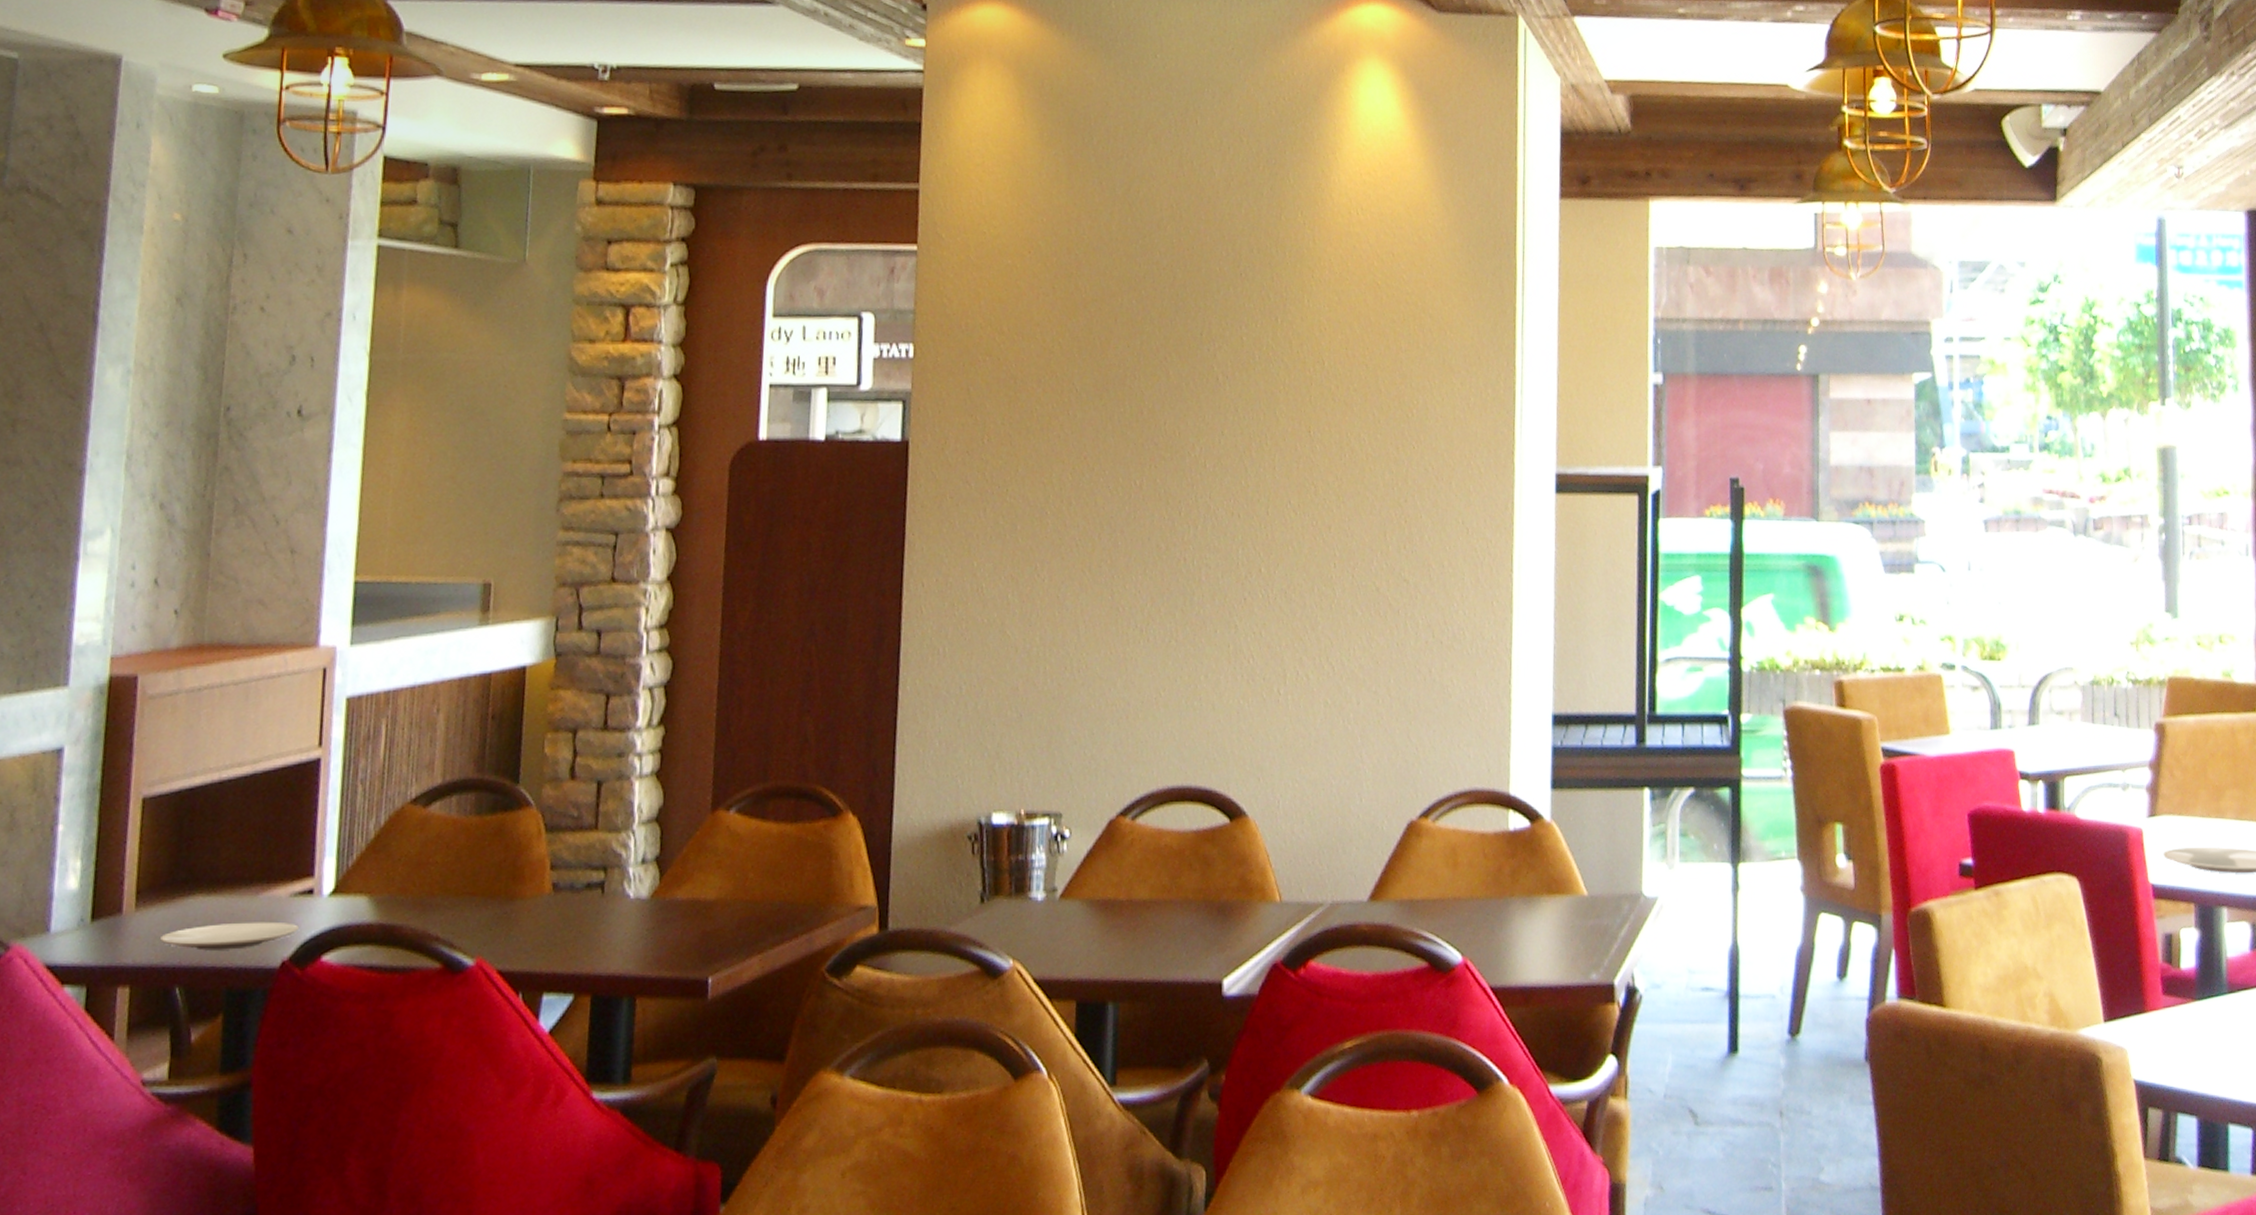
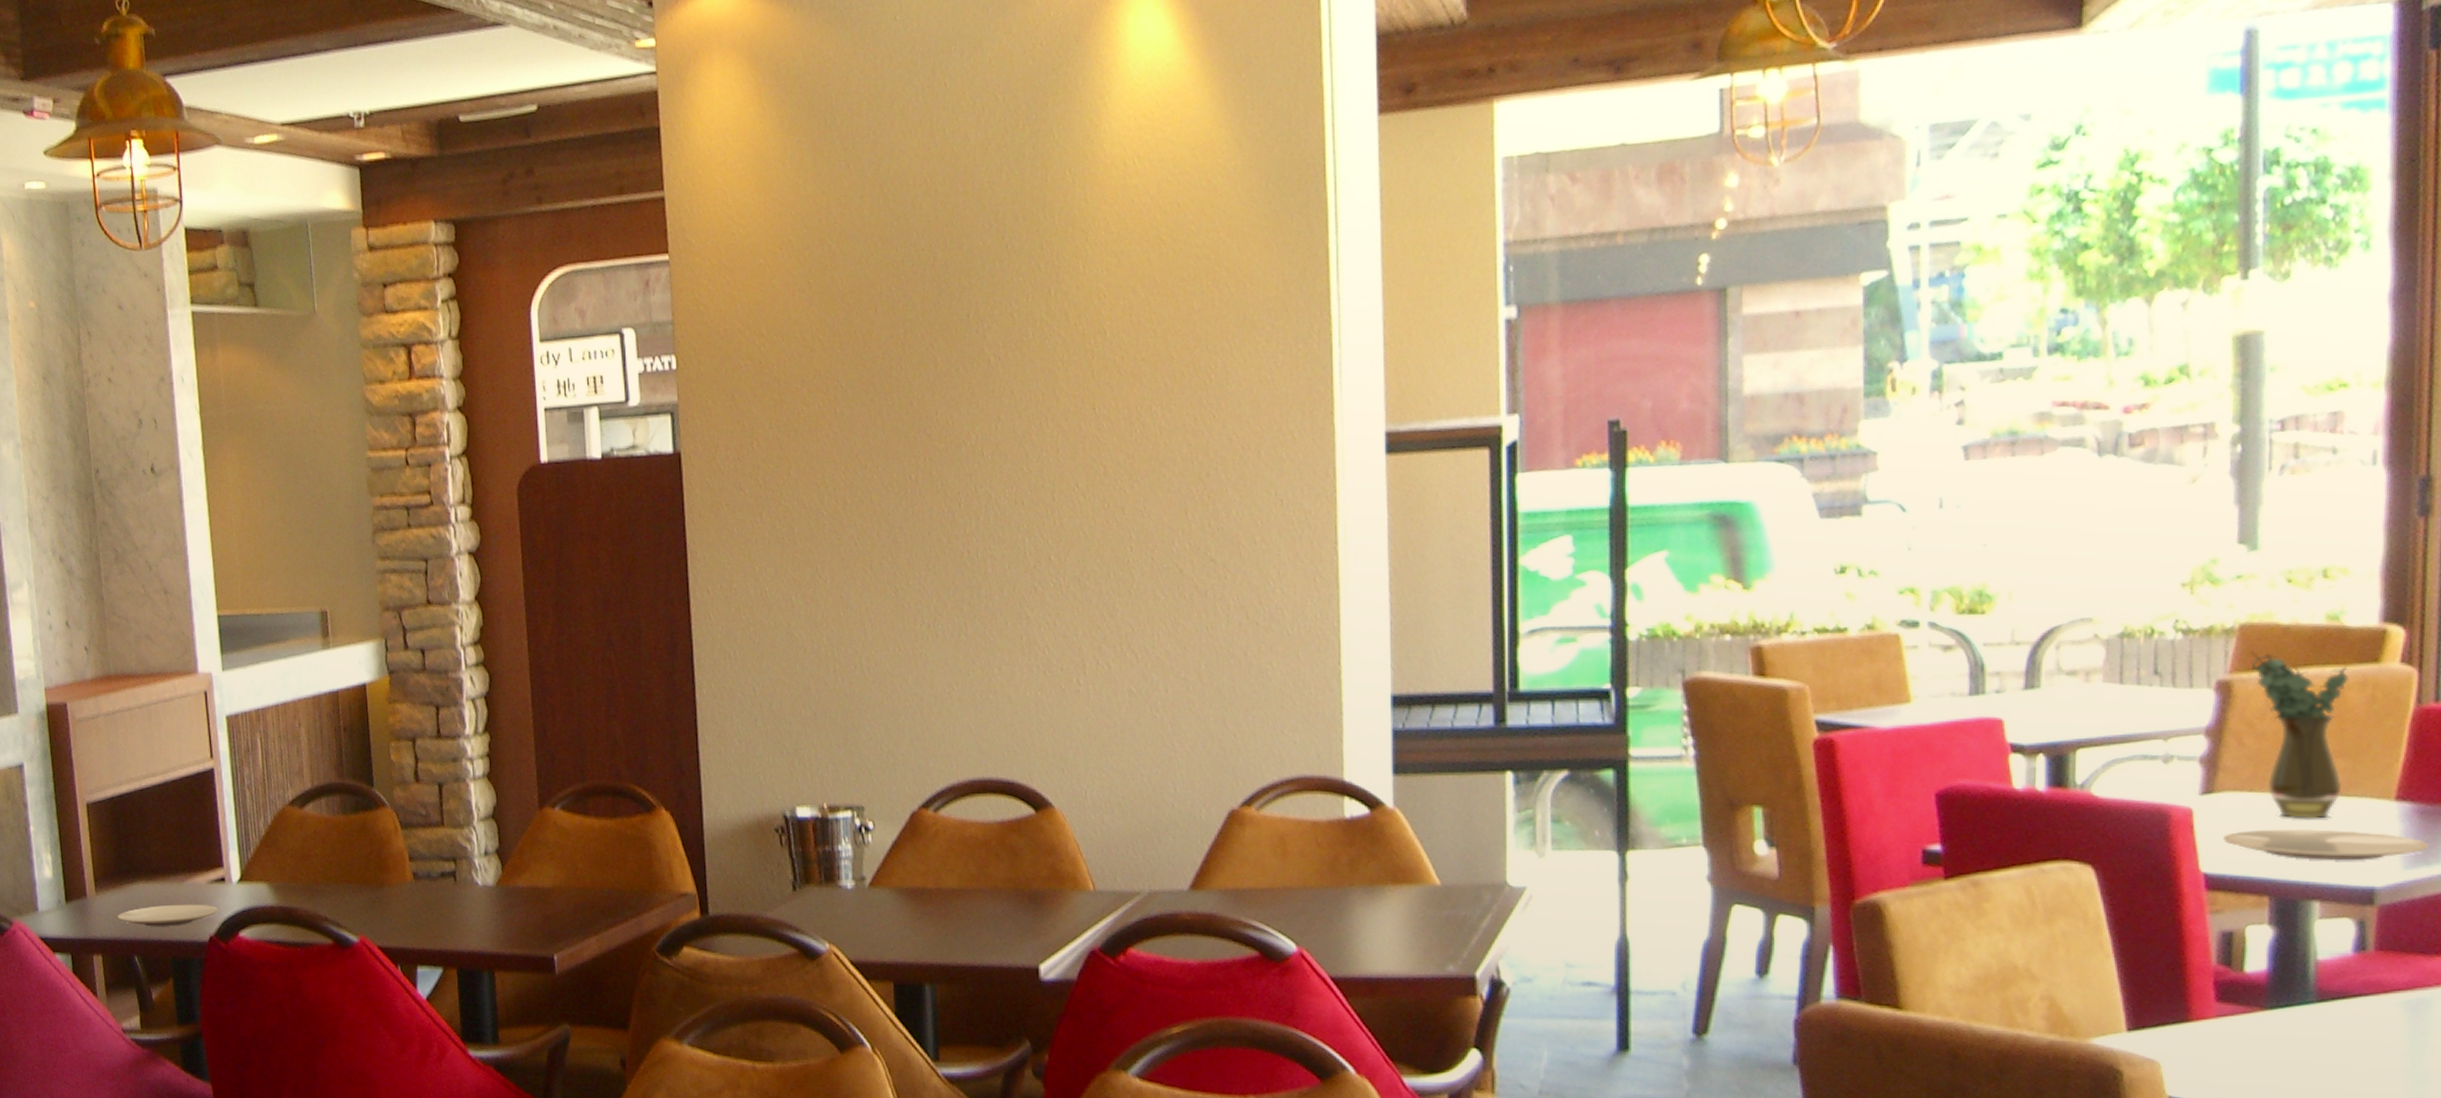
vase: none [2175,699,2239,838] -> present [2249,651,2350,818]

